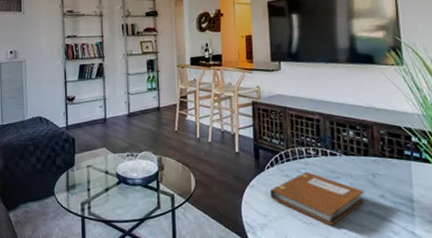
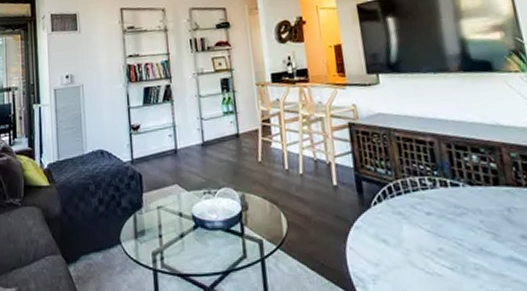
notebook: present [269,172,365,226] -> none [379,208,501,276]

